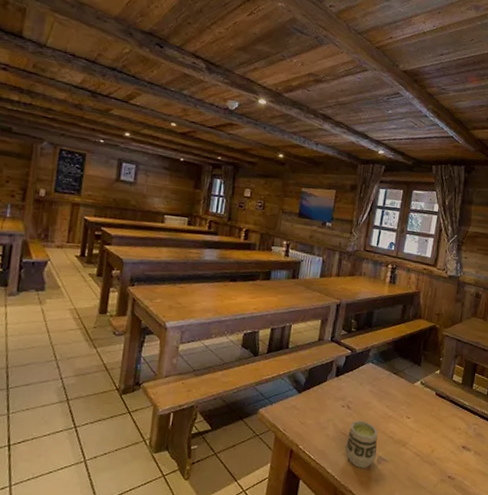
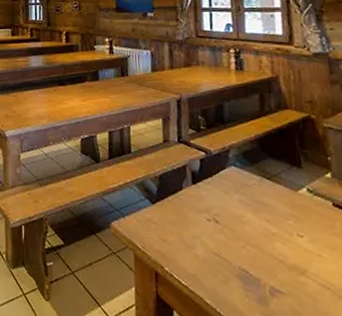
cup: present [345,420,378,468] -> none [221,238,267,301]

